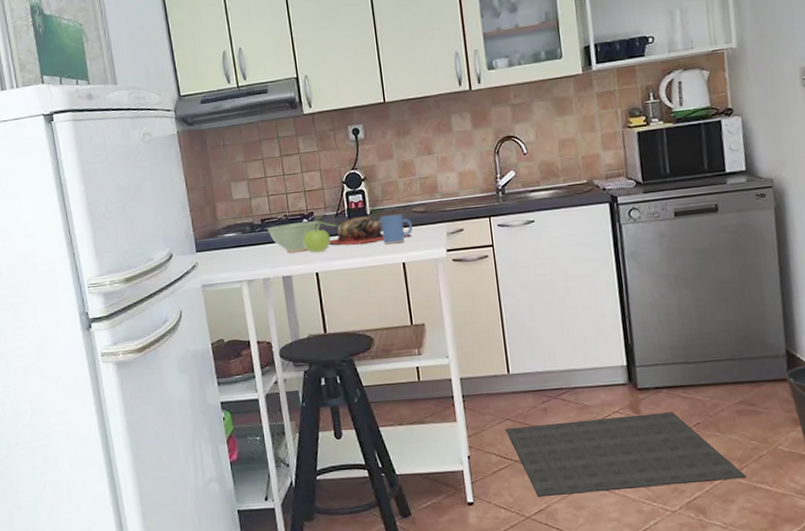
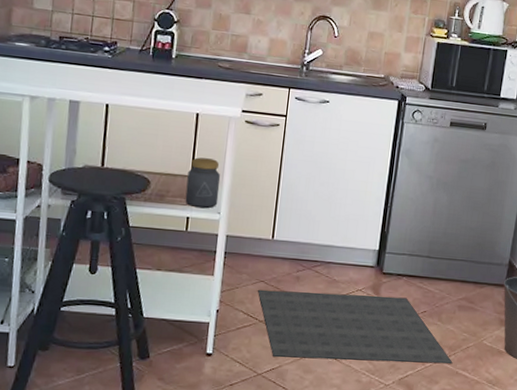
bowl: present [267,220,321,254] -> none [64,46,122,80]
fruit: present [302,221,338,254] -> none [99,53,140,85]
cutting board: present [329,216,412,246] -> none [126,57,212,90]
mug: present [379,214,413,245] -> none [182,62,214,94]
jar: none [407,304,444,356] -> present [185,157,221,209]

